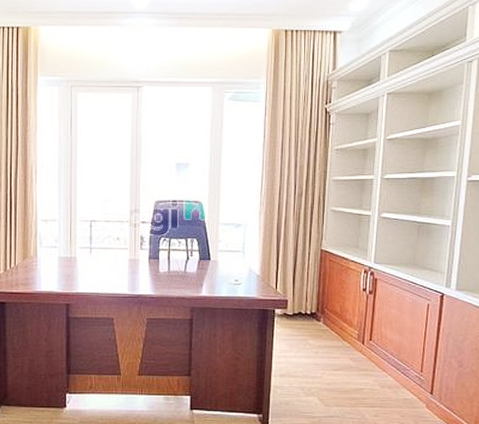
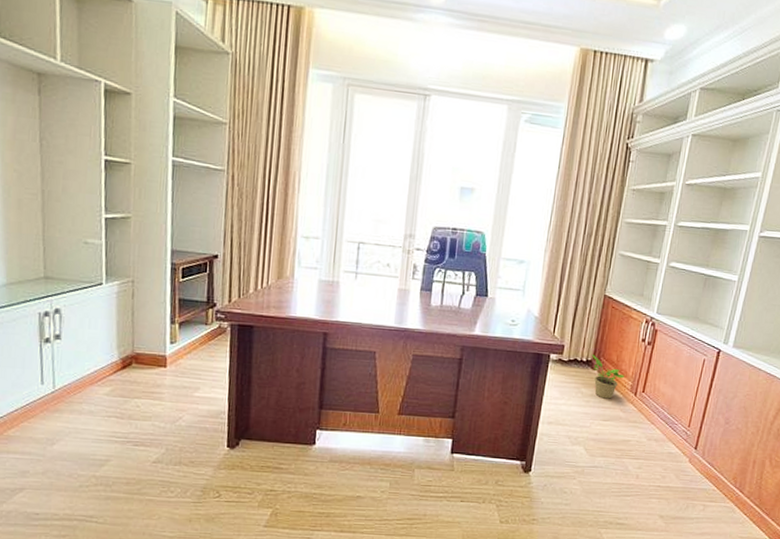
potted plant: none [315,306,350,349] -> present [591,354,625,399]

